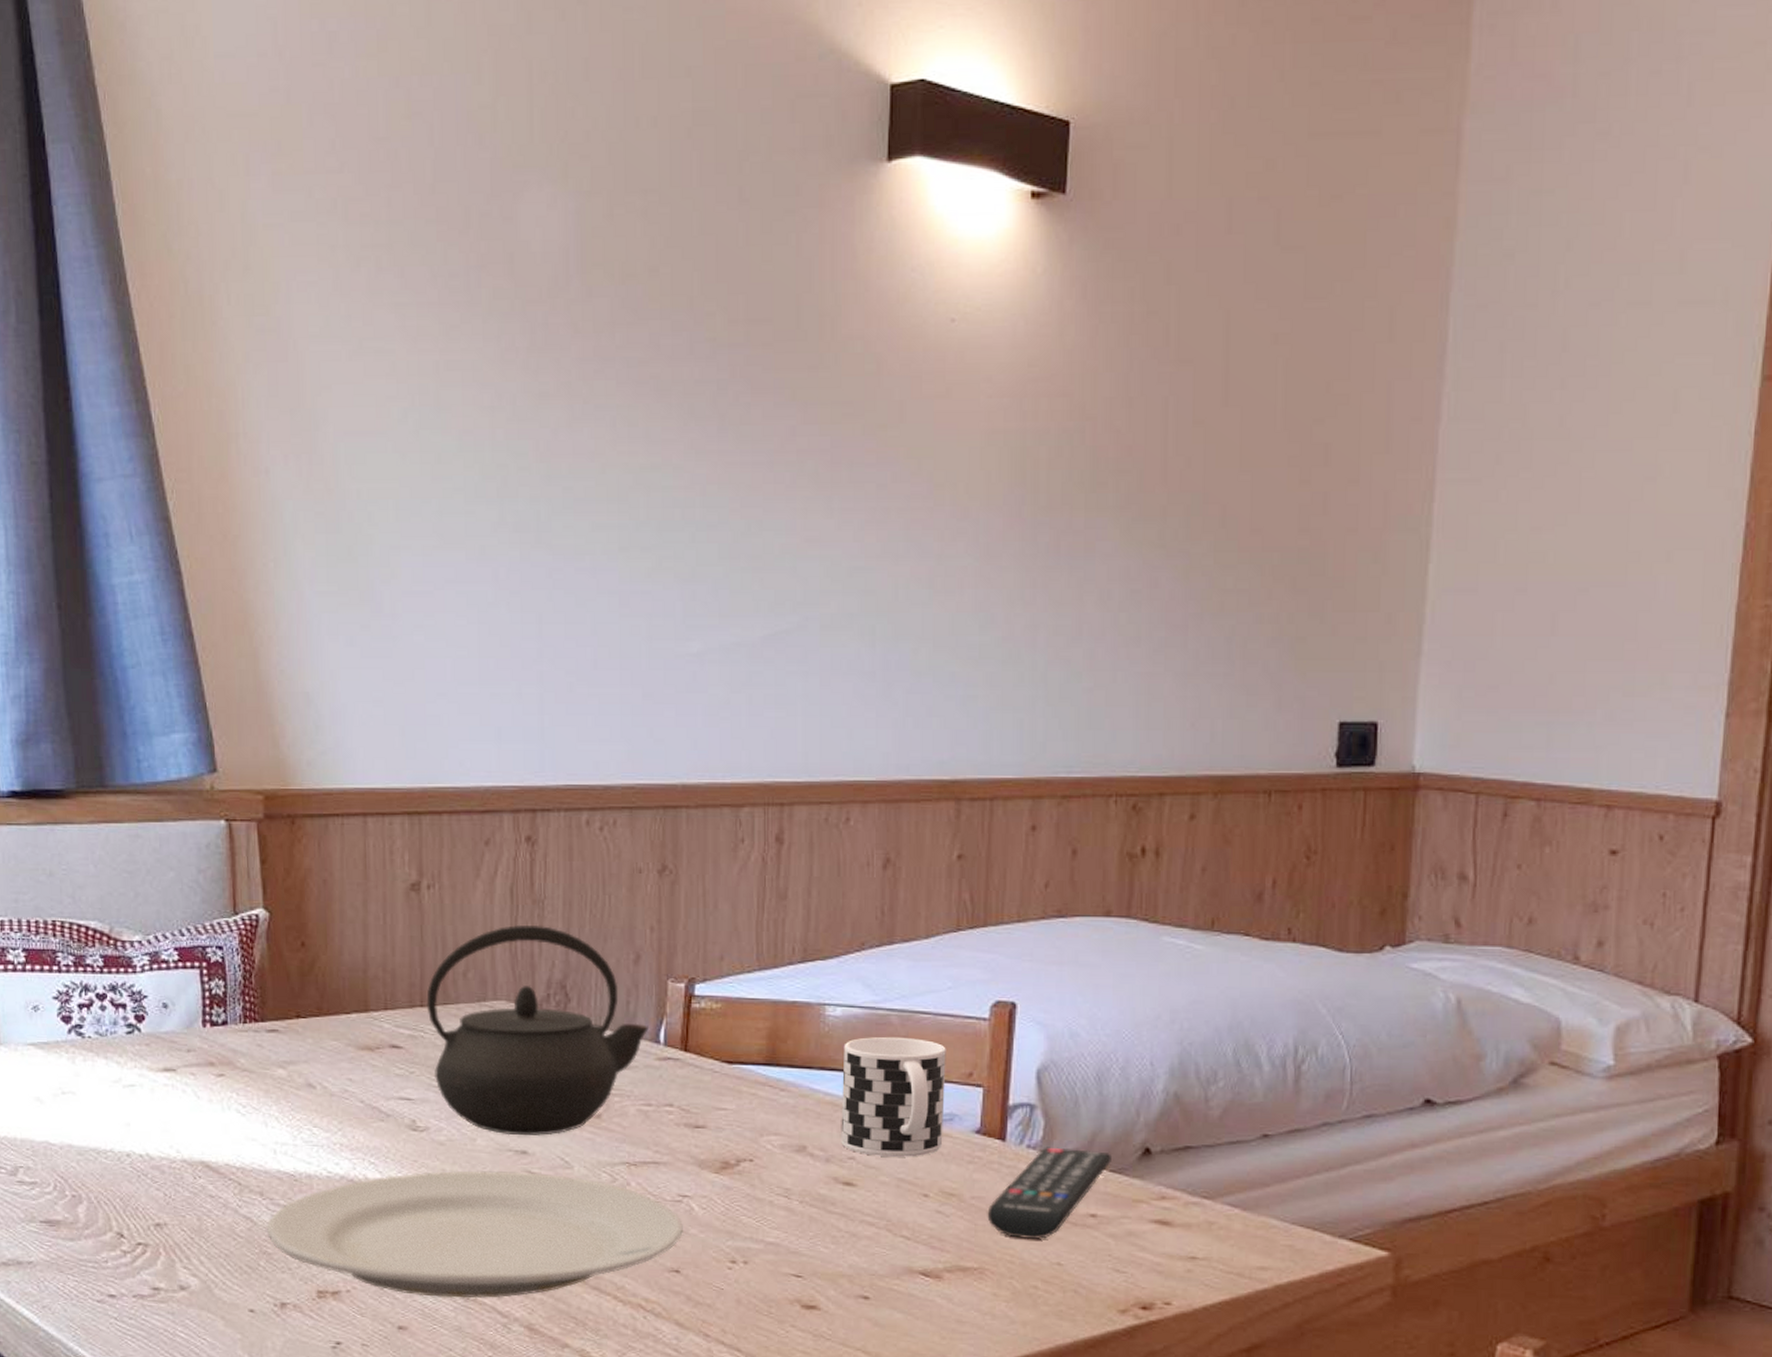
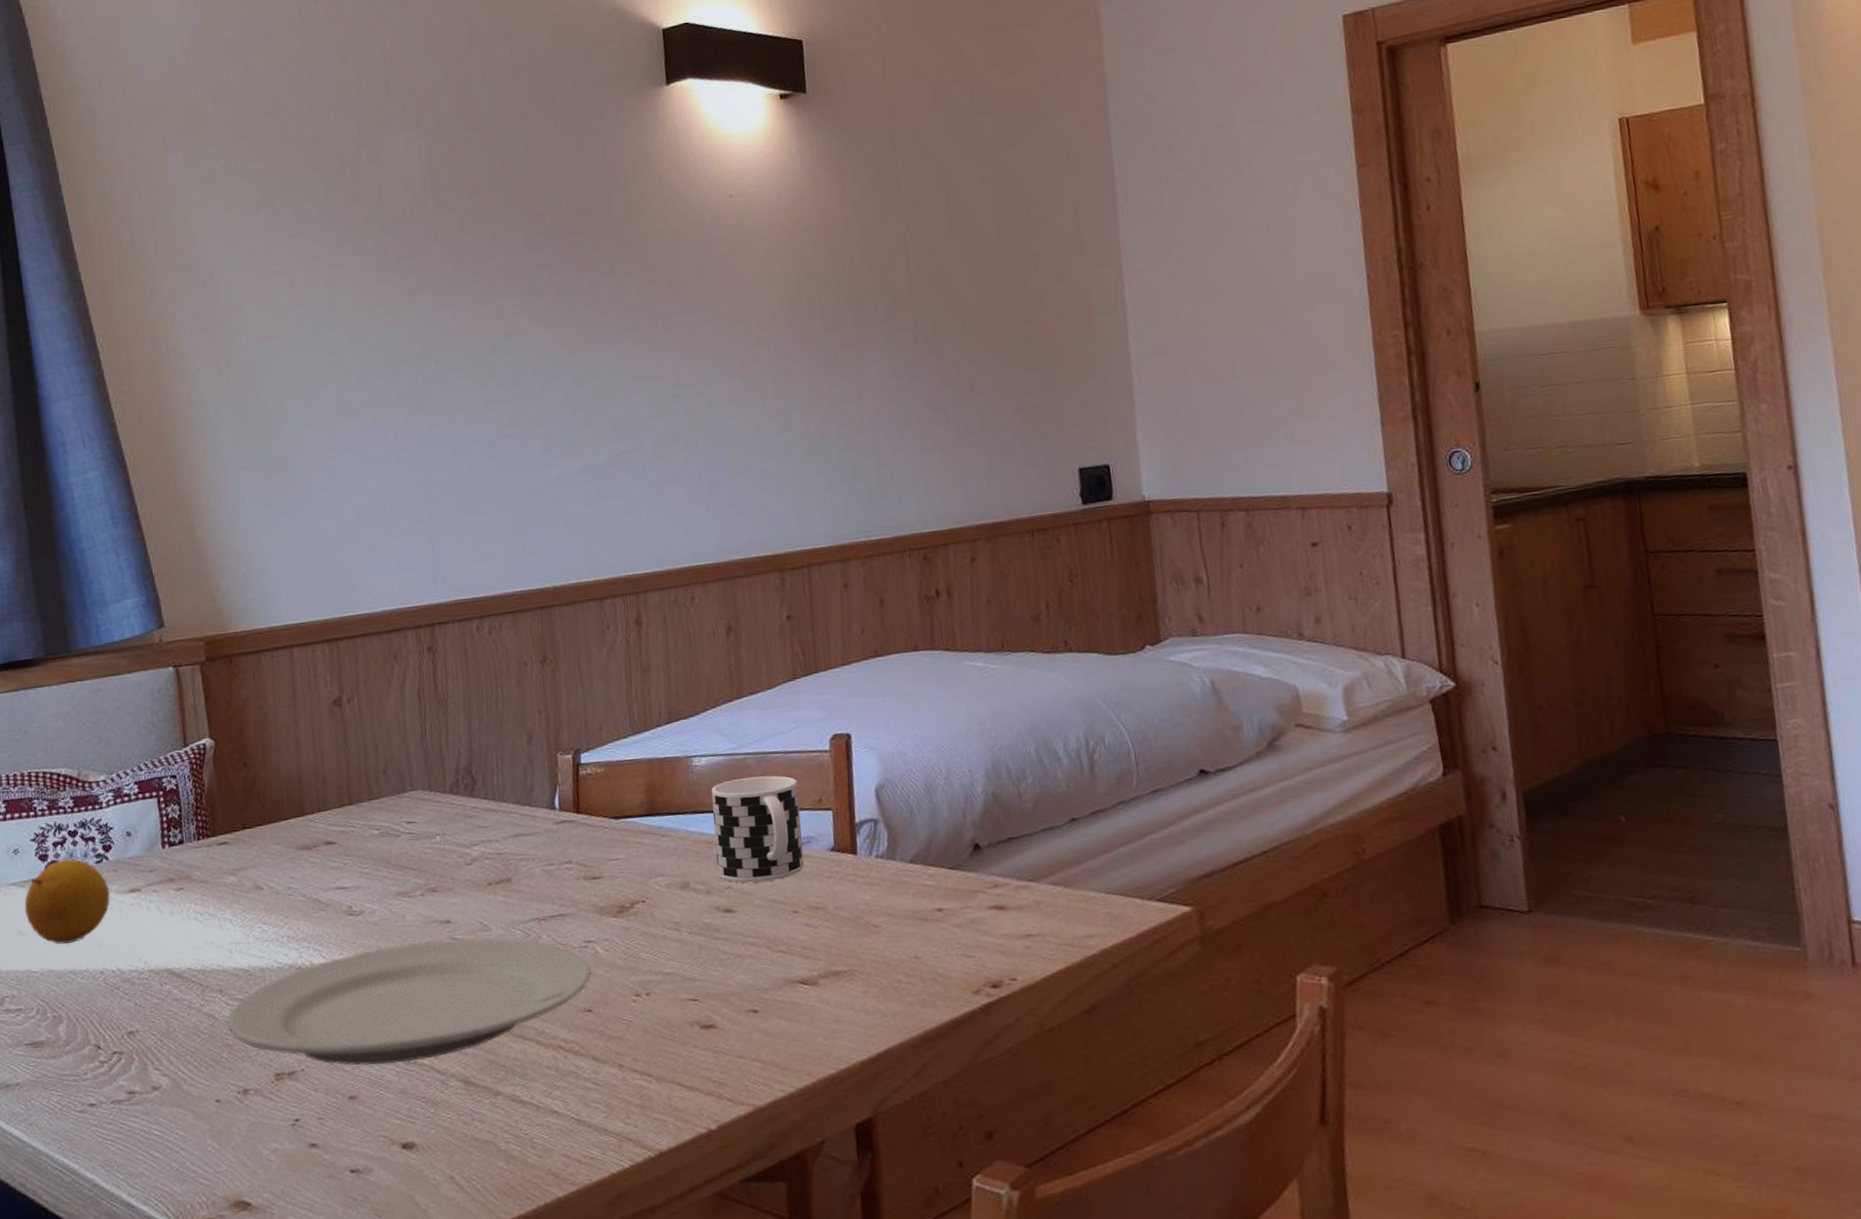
fruit: none [43,1023,142,1118] -> present [24,858,110,944]
kettle: present [426,924,649,1136] -> none [353,720,545,909]
remote control: present [987,1147,1111,1240] -> none [849,852,948,939]

